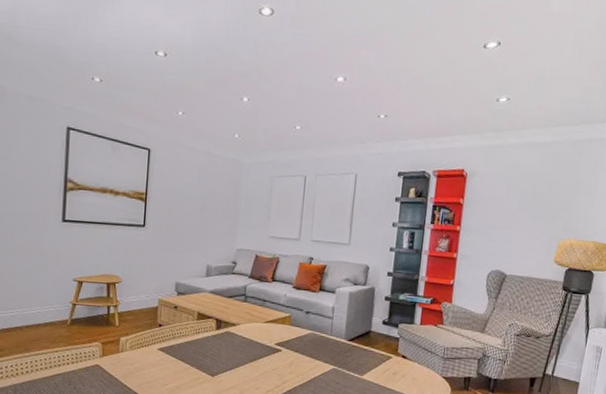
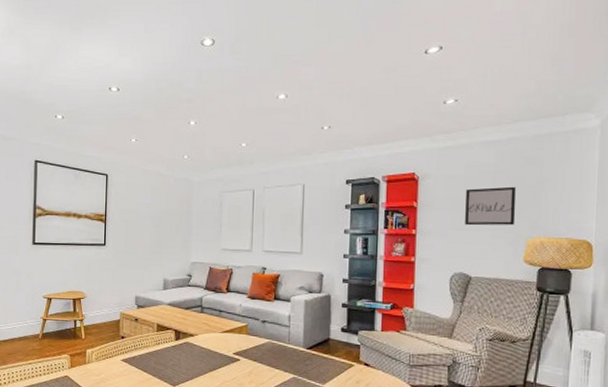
wall art: none [505,188,554,227] -> present [465,186,516,226]

